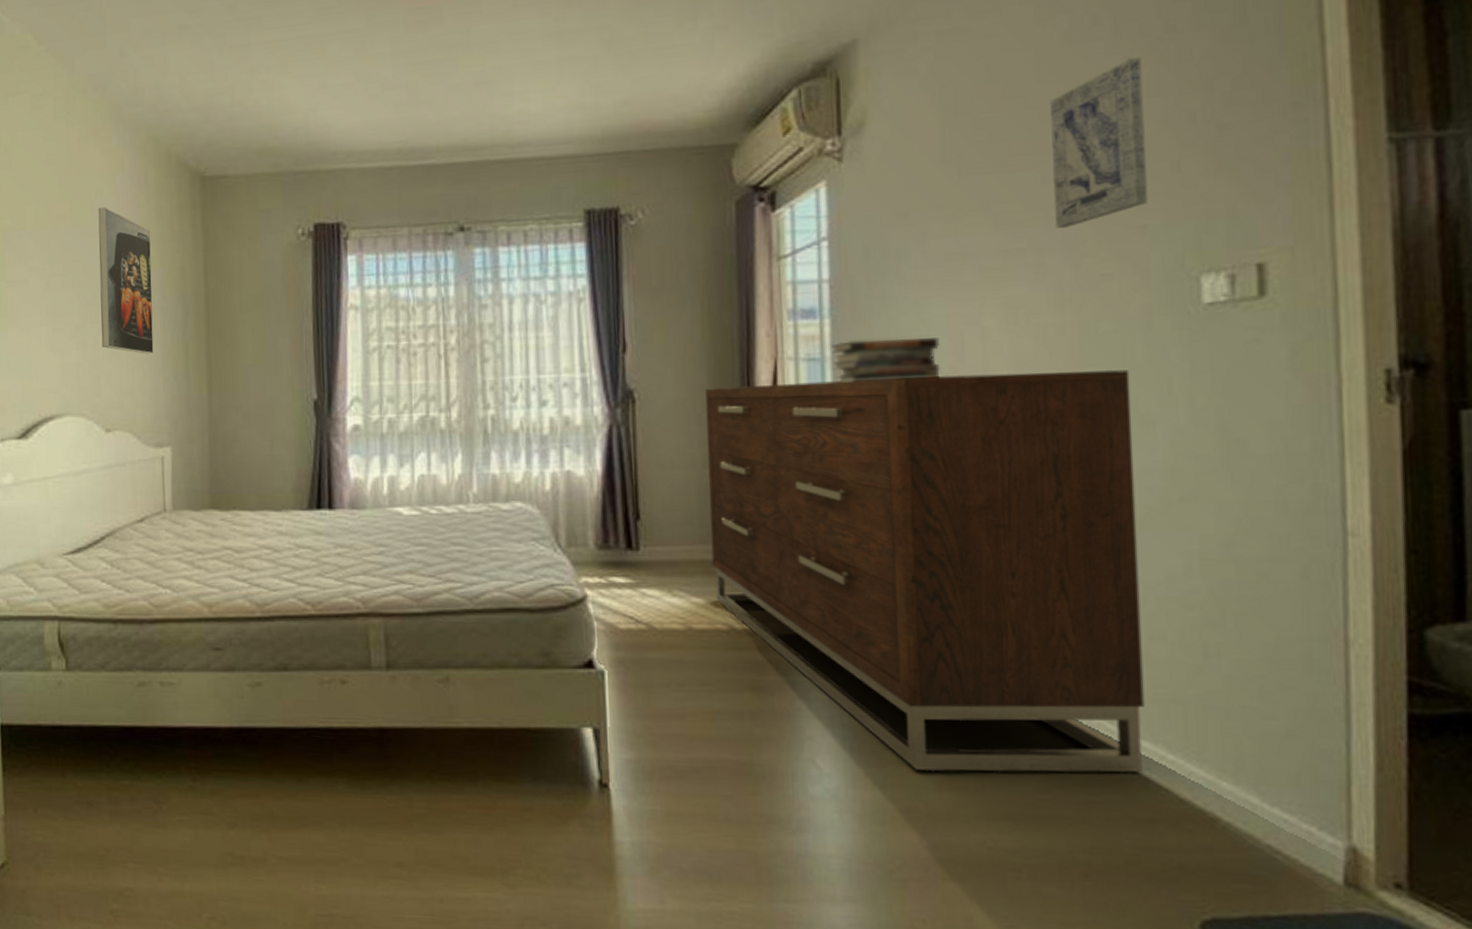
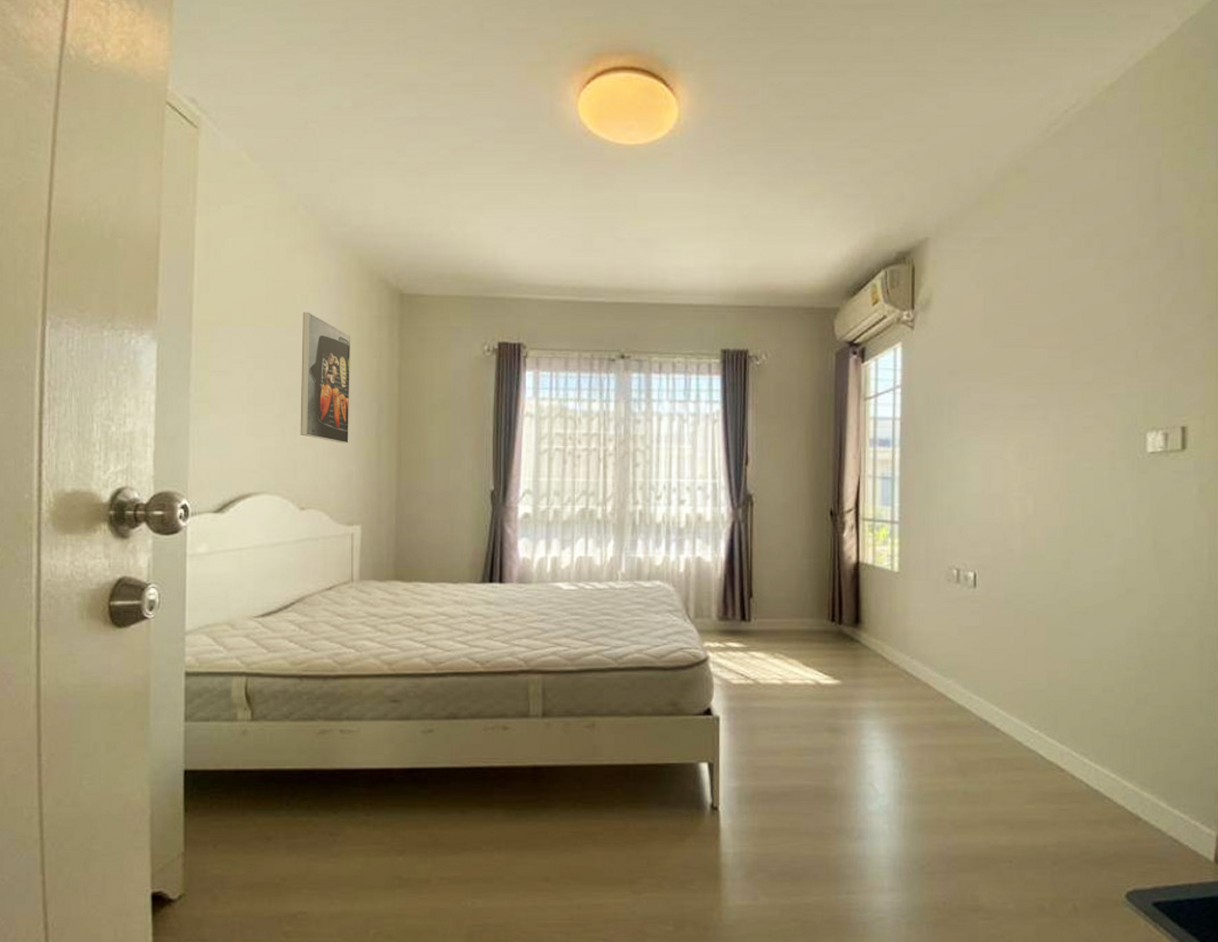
dresser: present [705,370,1145,773] -> none [805,494,1099,790]
book stack: present [831,338,940,382] -> none [899,465,975,497]
wall art: present [1050,57,1148,228] -> none [1056,273,1116,391]

